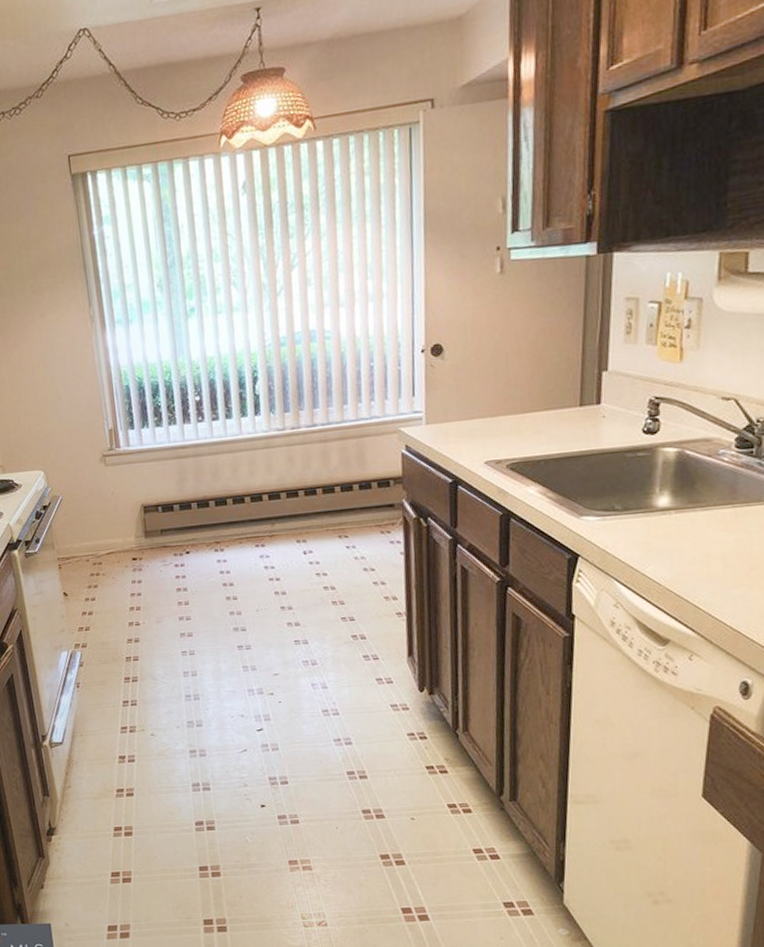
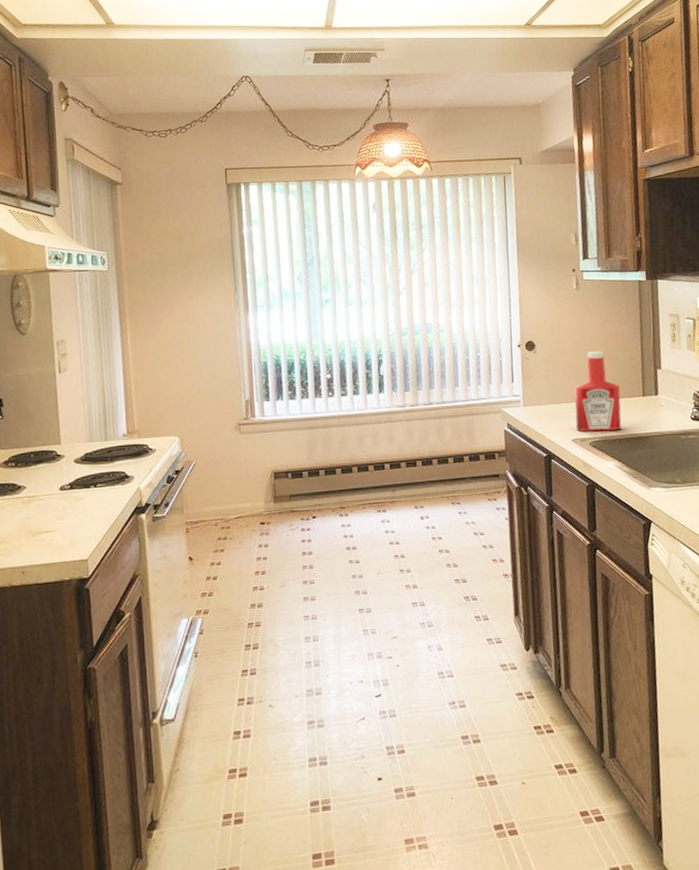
ketchup bottle: none [490,351,551,452] -> present [574,351,622,432]

